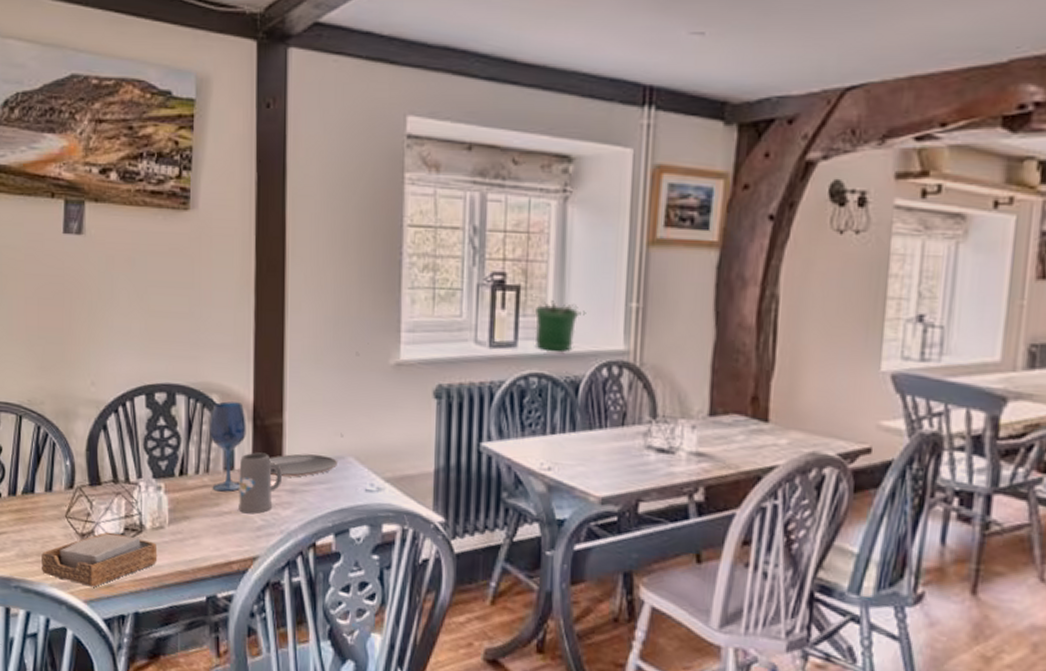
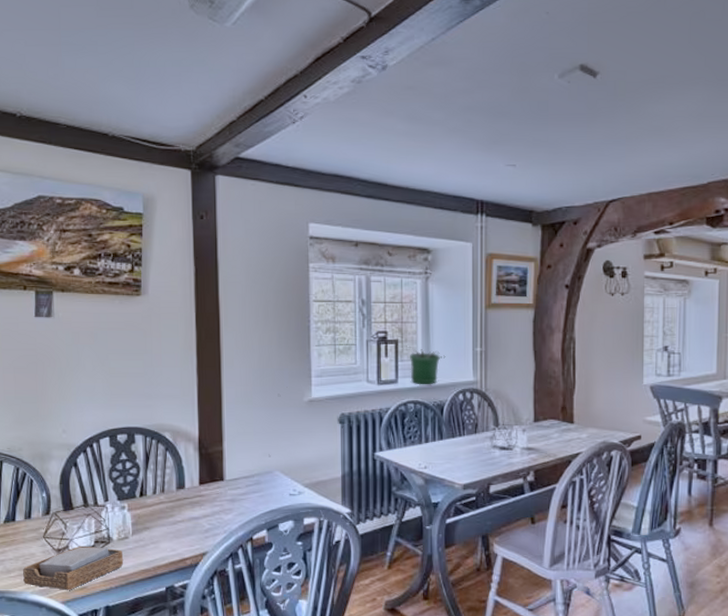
wineglass: present [209,401,246,492] -> none [163,437,194,506]
beer mug: present [239,452,283,514] -> none [189,474,225,521]
plate: present [269,453,337,477] -> none [213,472,267,490]

